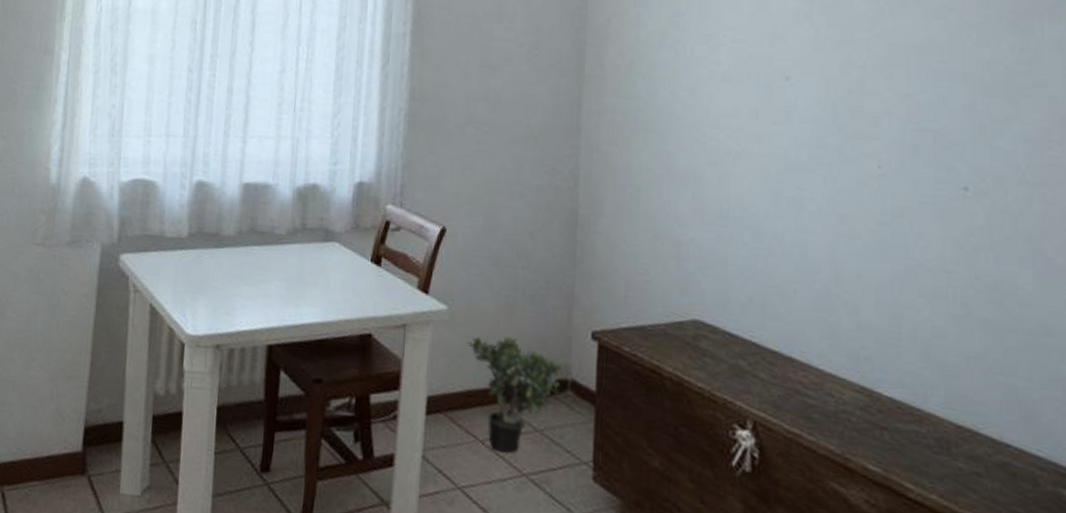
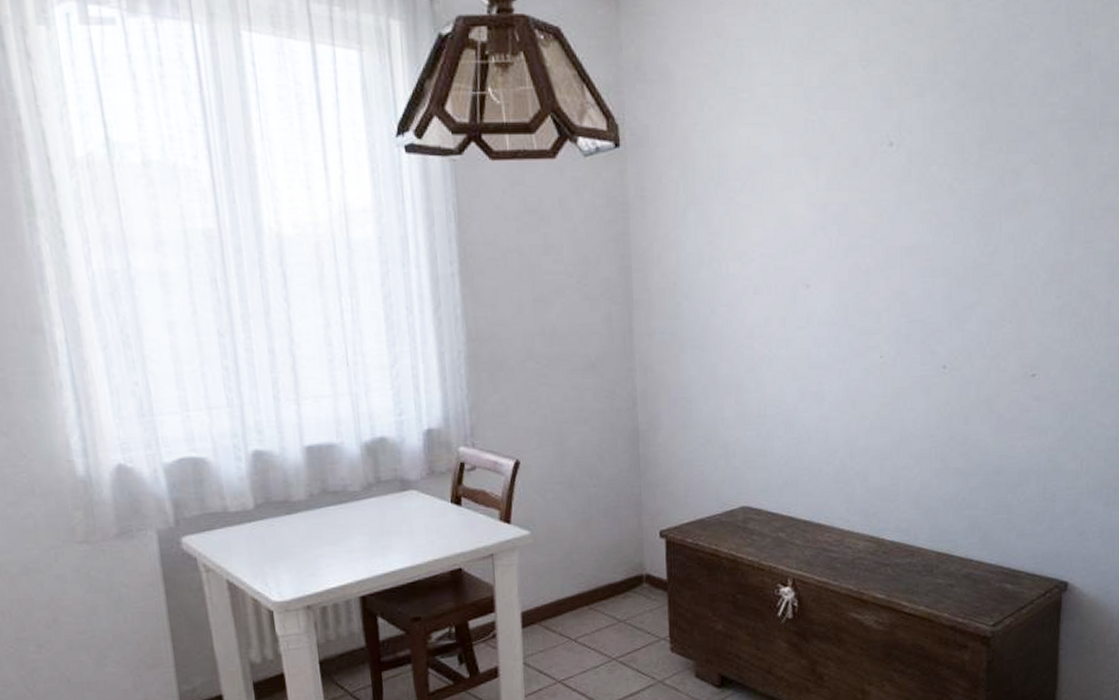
potted plant: present [466,336,562,454] -> none [551,547,637,646]

